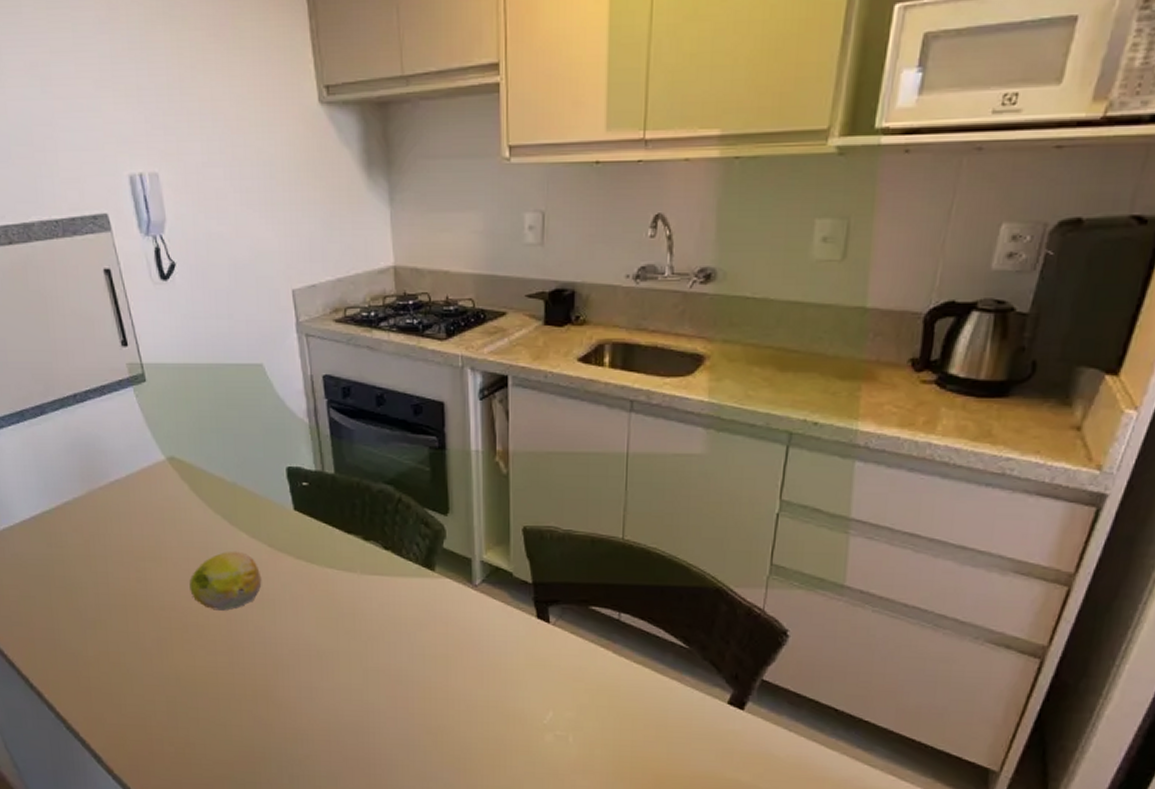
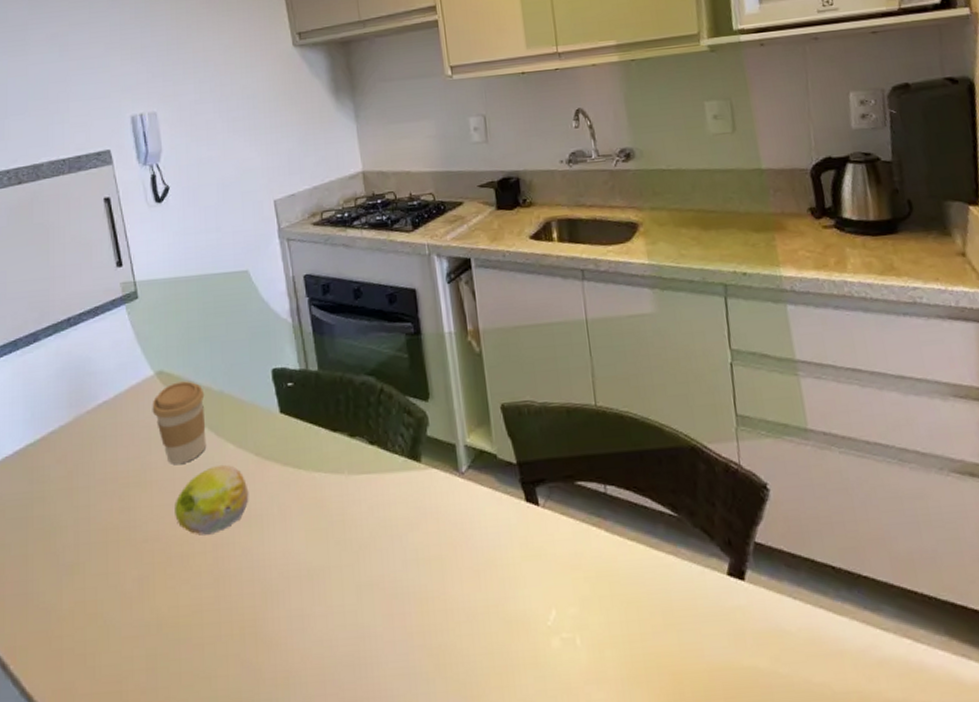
coffee cup: none [164,469,220,546] -> present [152,381,207,464]

